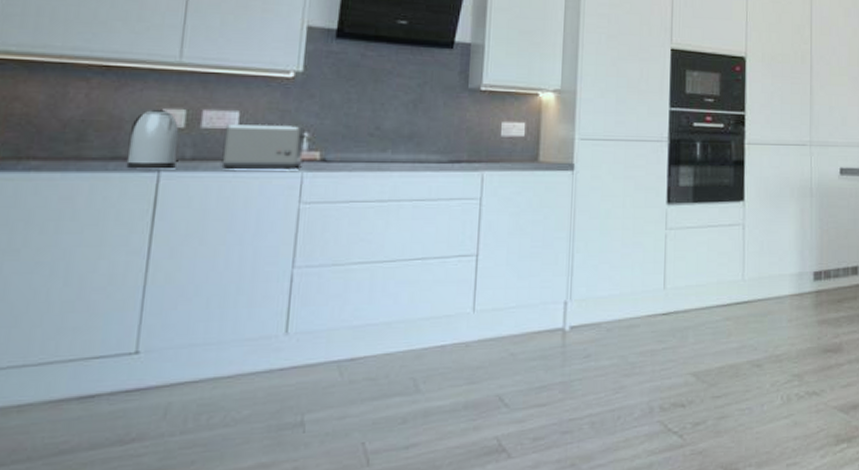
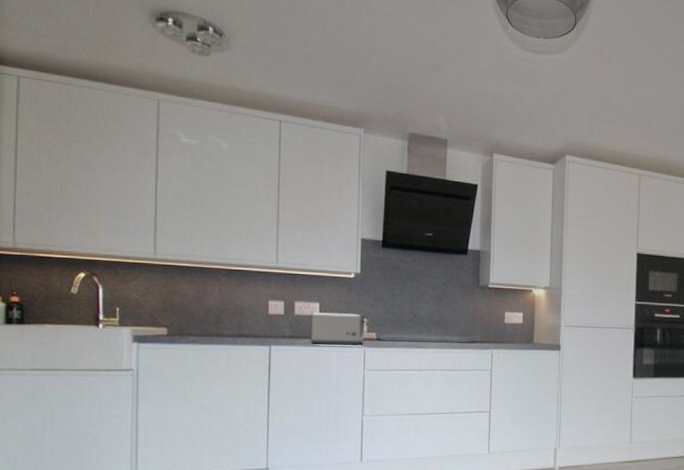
kettle: present [126,109,179,169] -> none [249,301,281,344]

